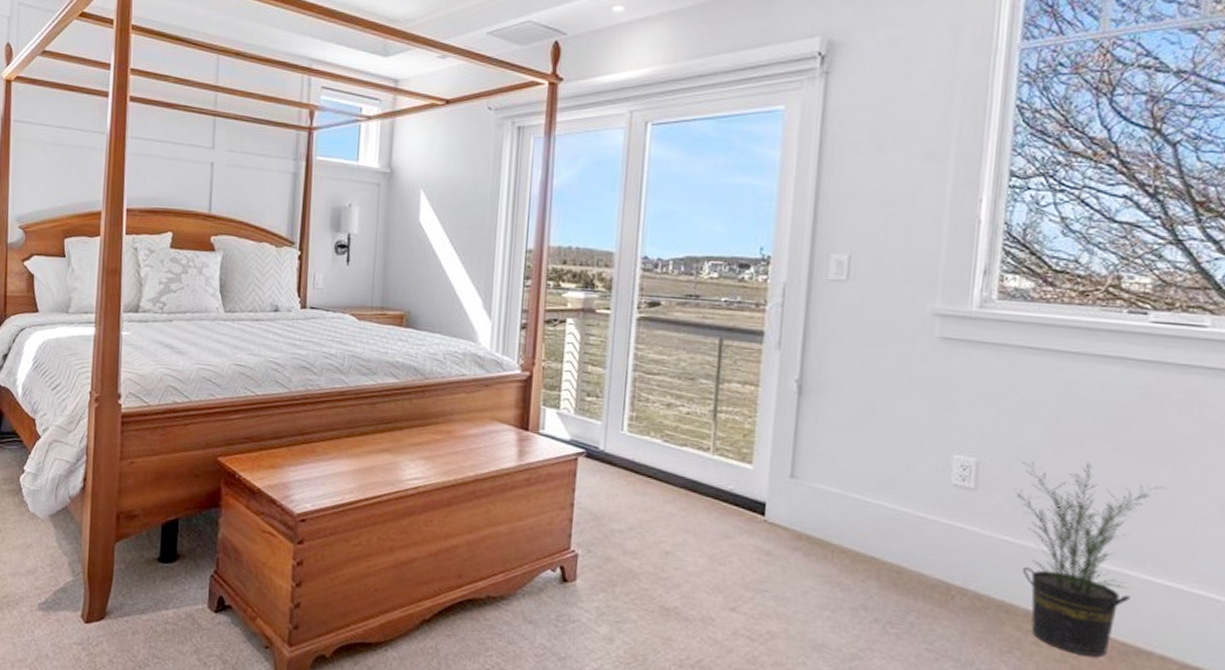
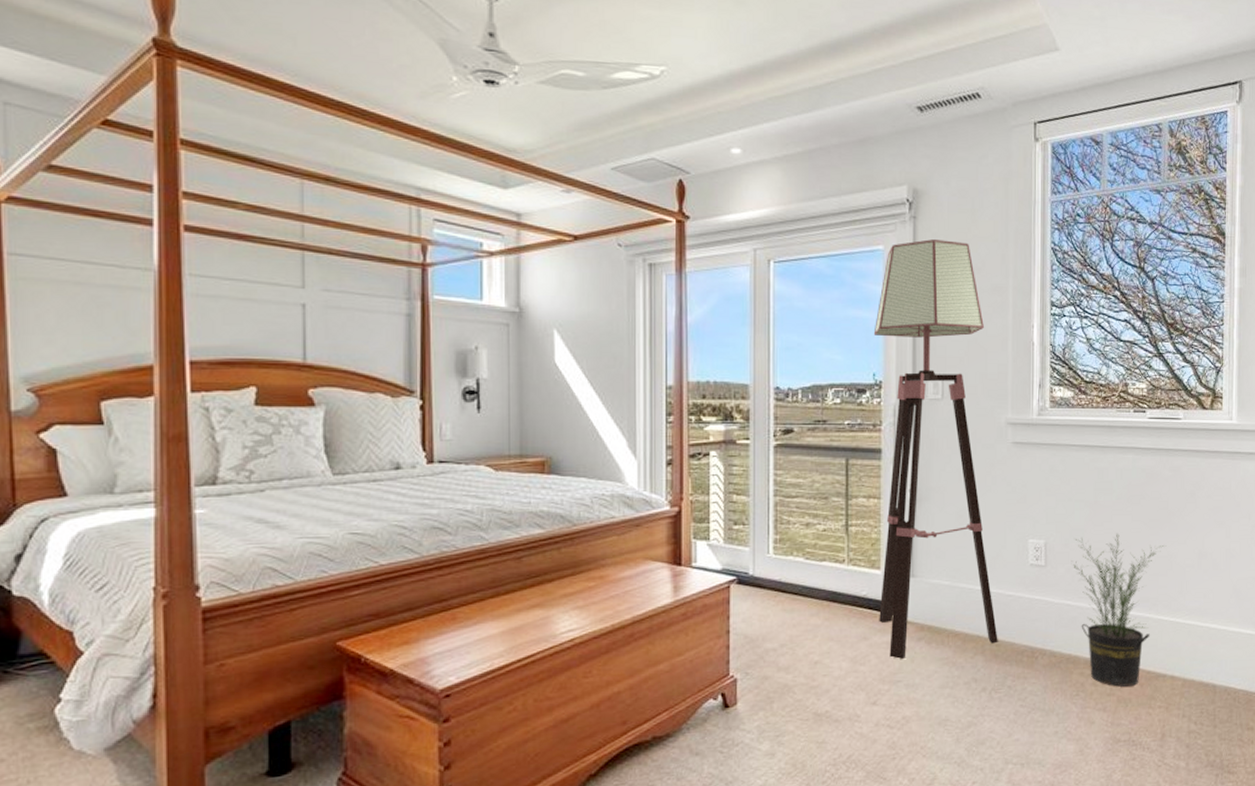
floor lamp: none [746,98,912,571] -> present [873,239,998,660]

